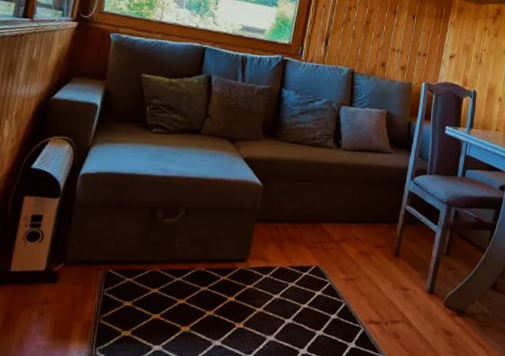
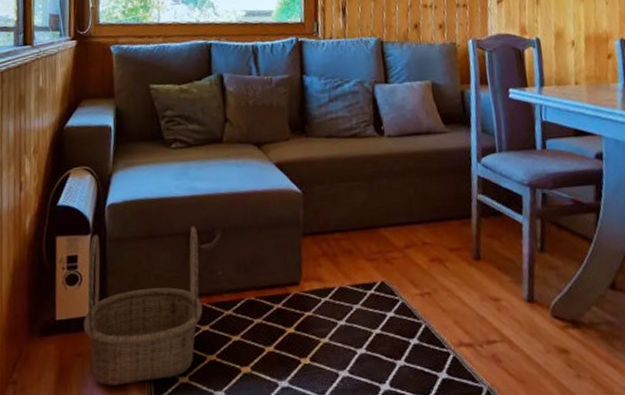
basket: none [36,198,163,334] -> present [83,225,203,386]

